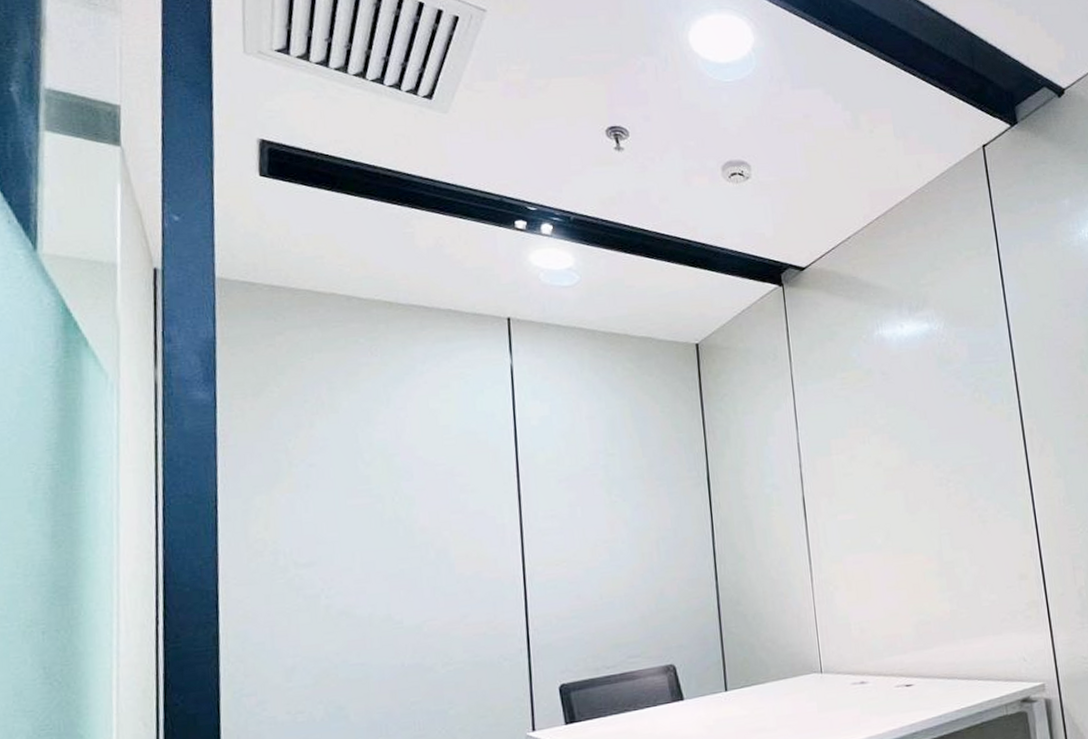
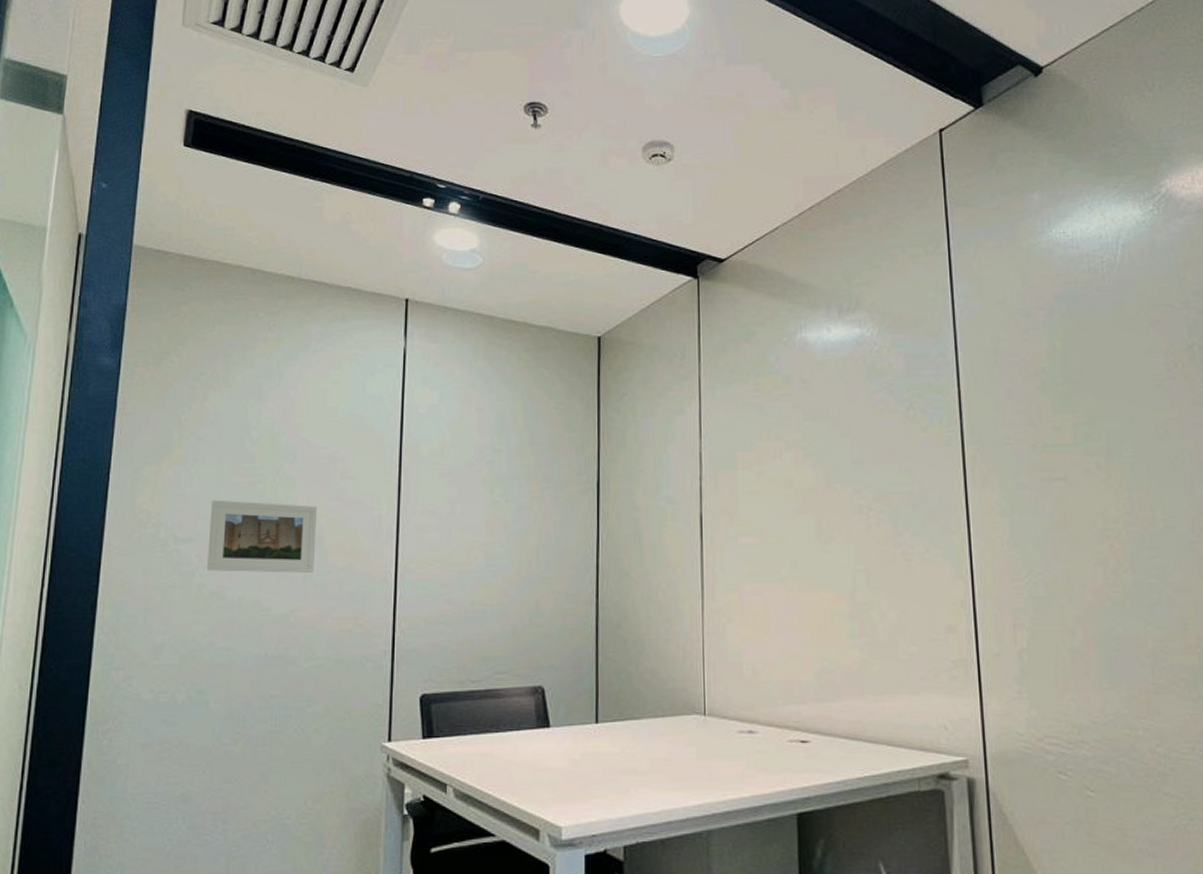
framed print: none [329,520,443,593] -> present [207,500,318,573]

